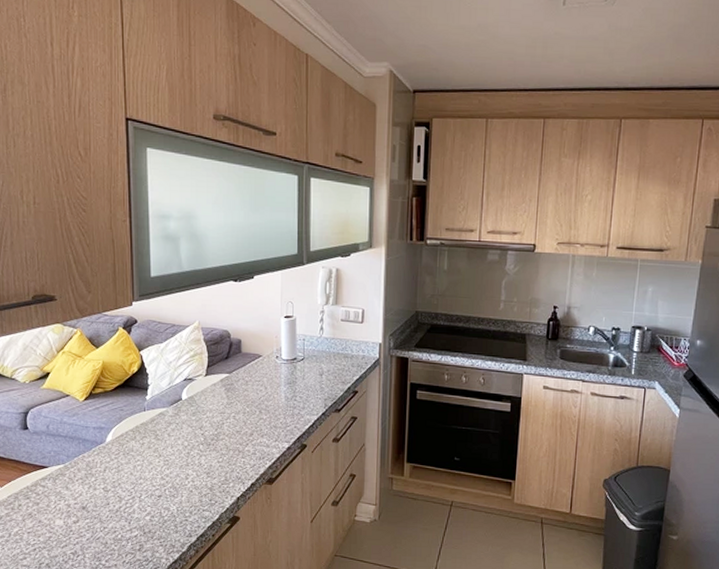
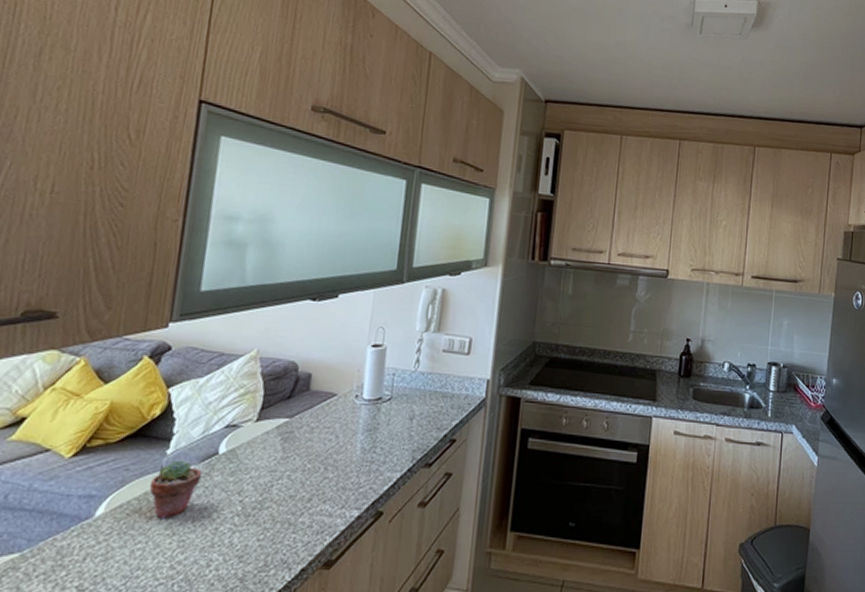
potted succulent: none [139,403,173,445] -> present [149,460,203,519]

